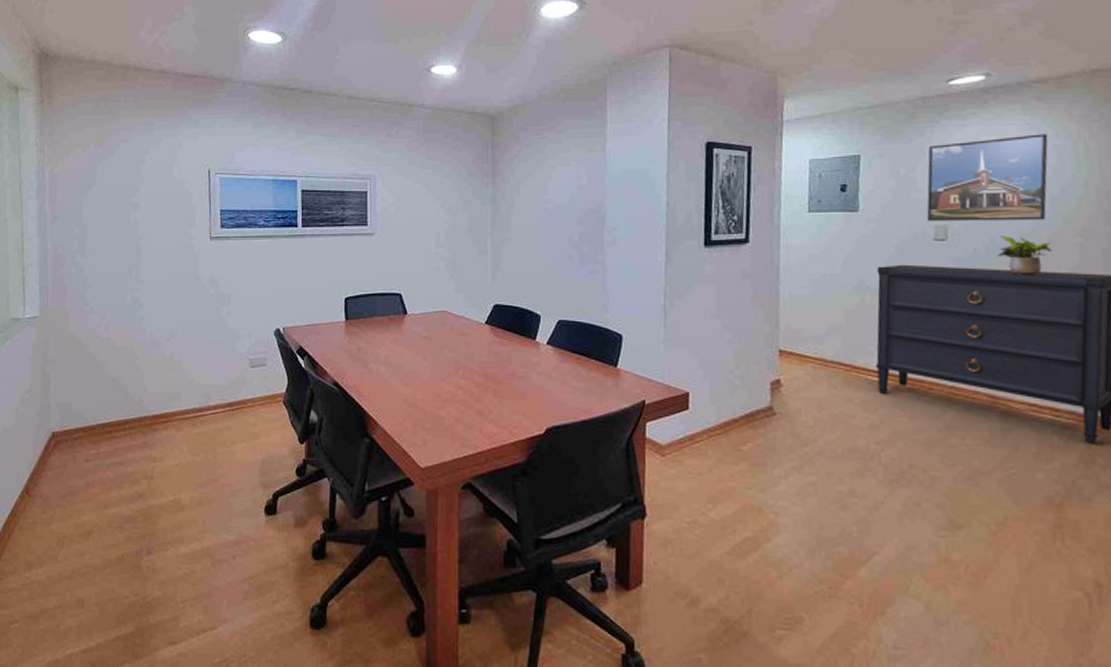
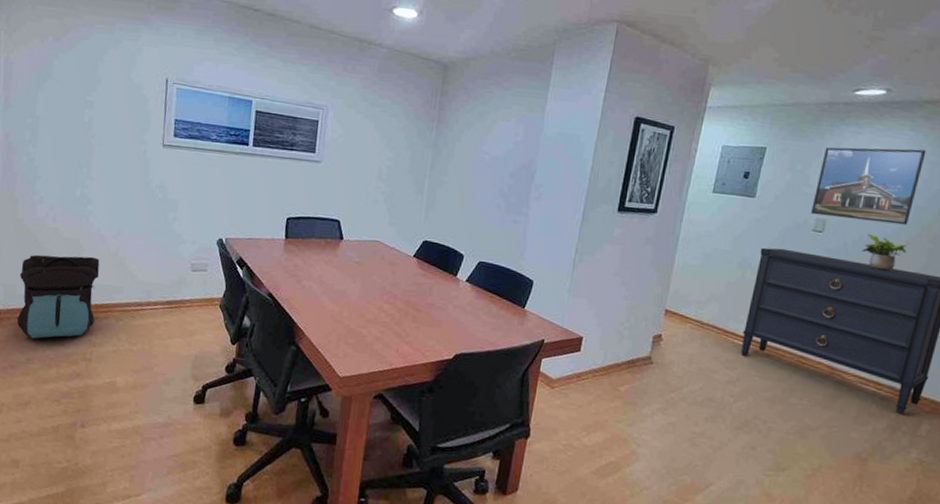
backpack: none [74,364,156,460] -> present [16,254,100,339]

